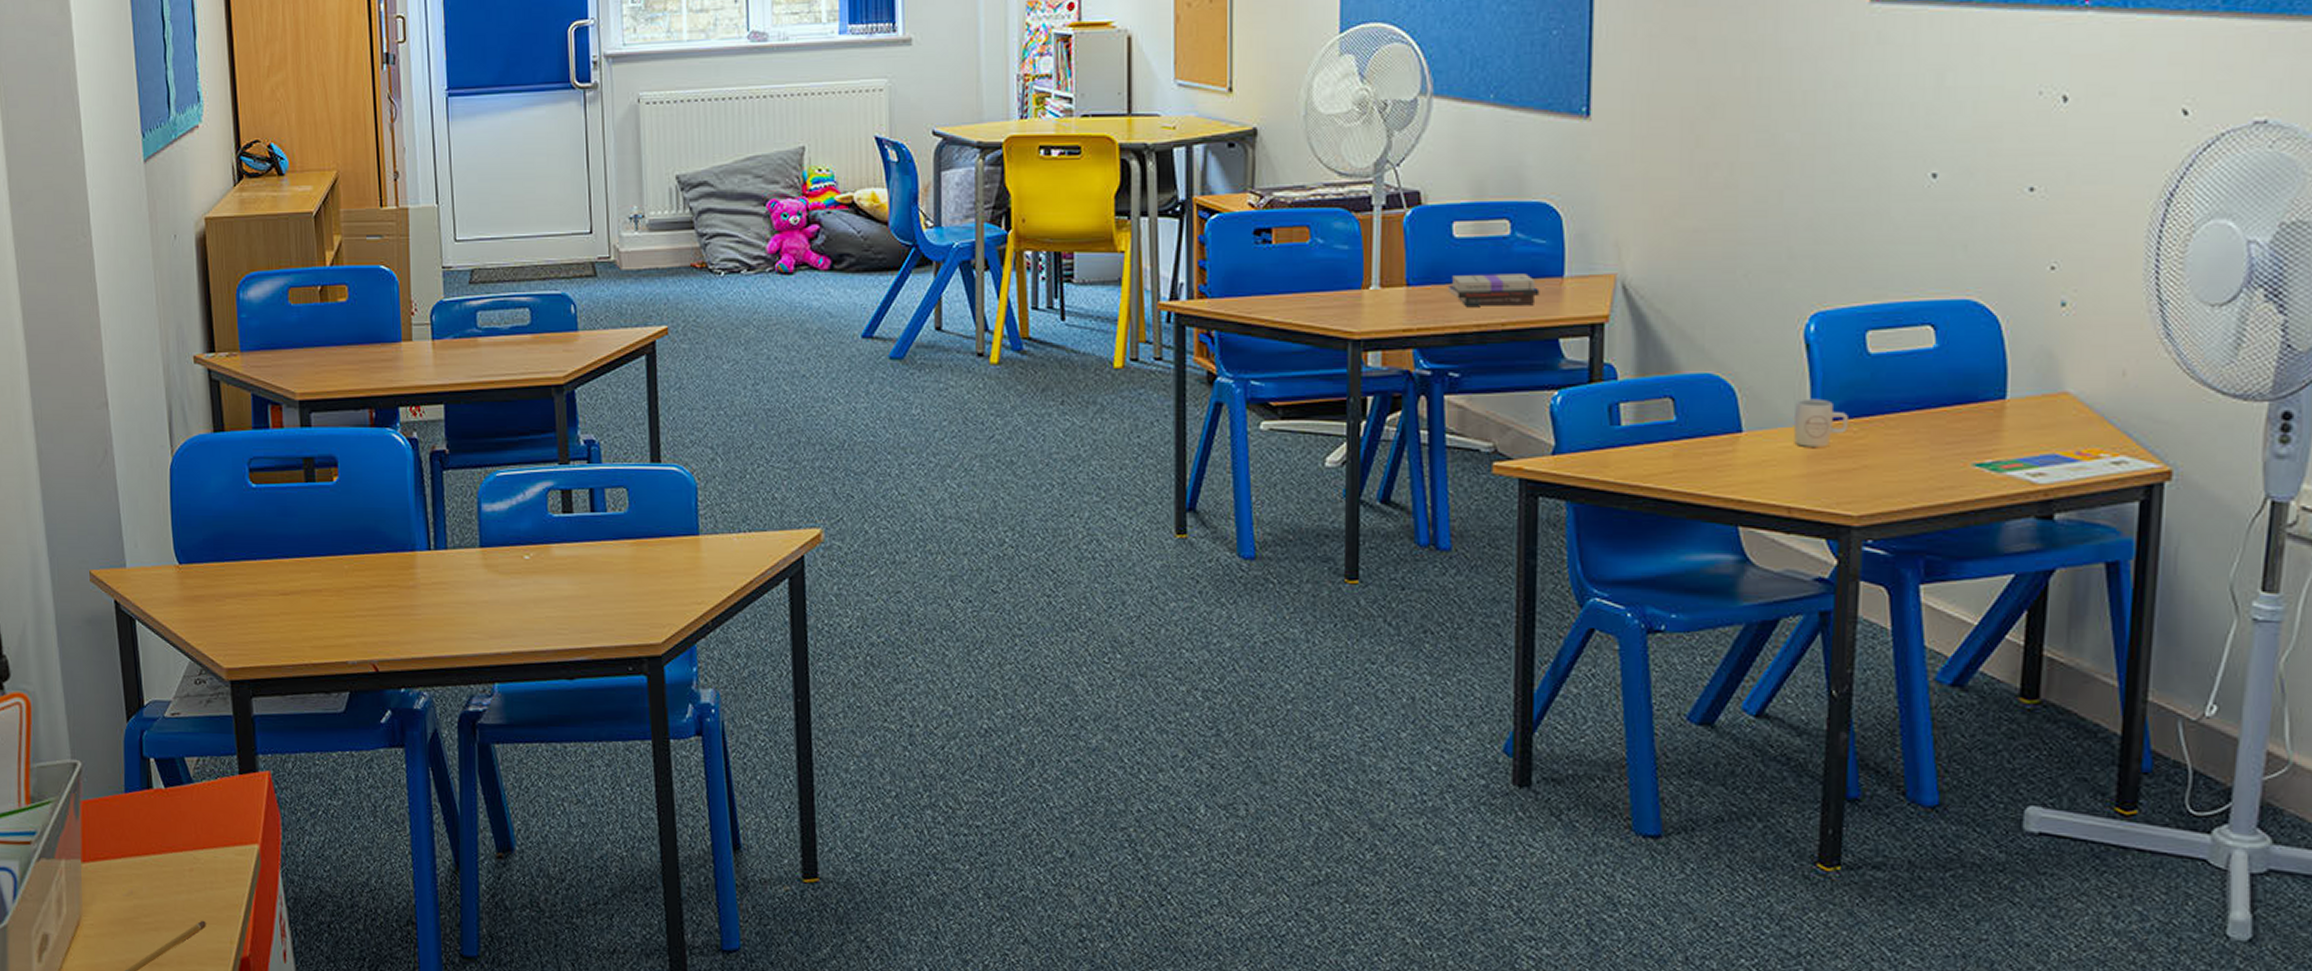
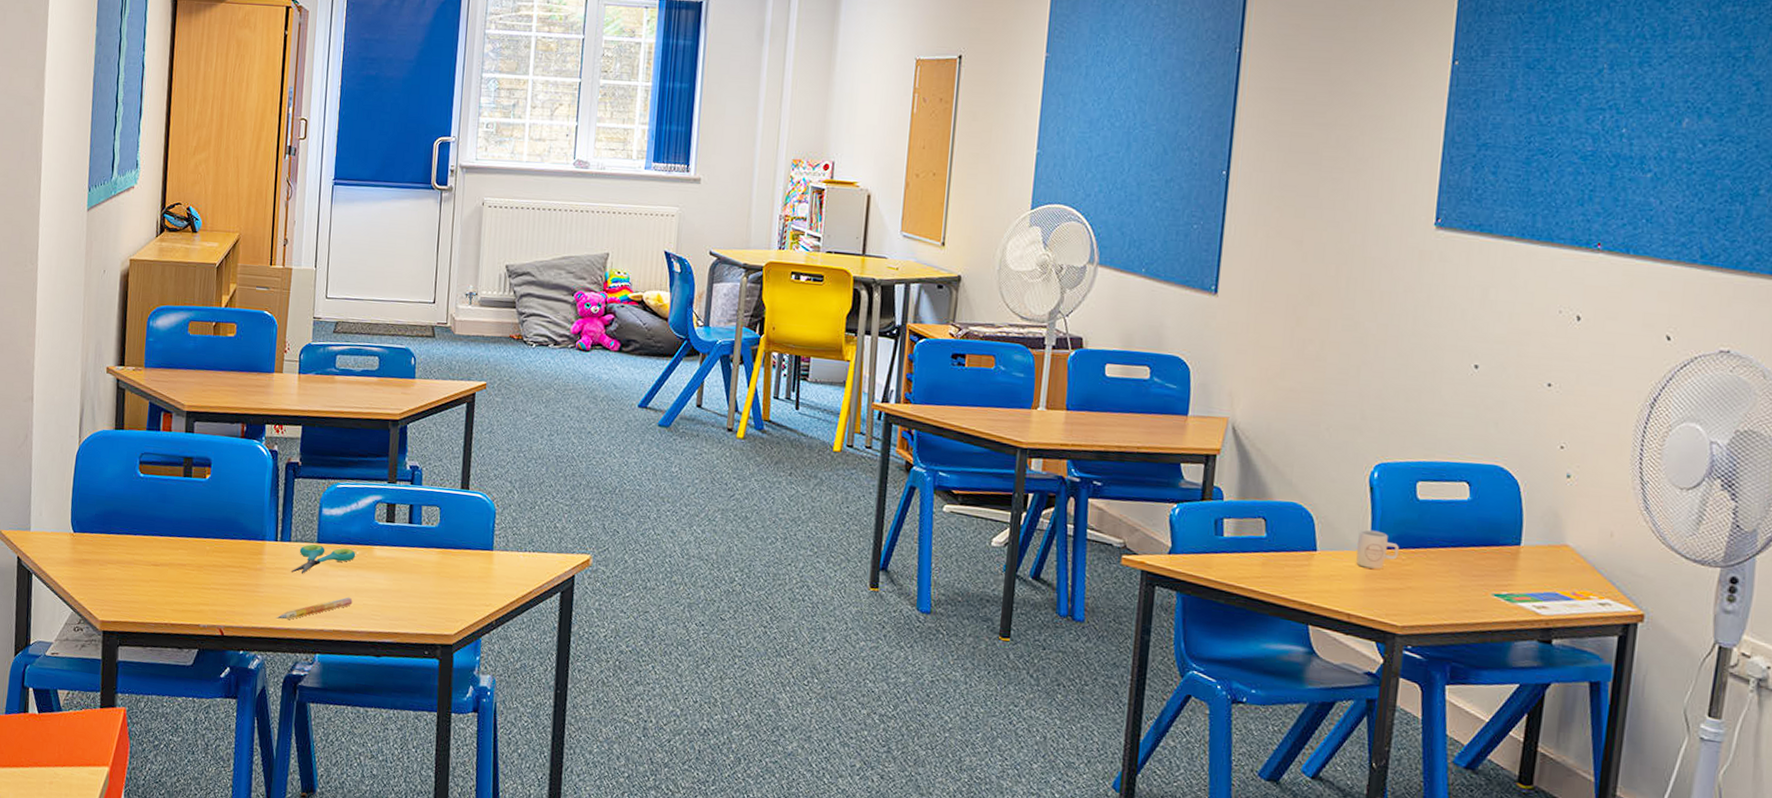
pencil: none [439,610,532,646] -> present [275,597,353,620]
scissors: none [451,548,530,587] -> present [290,543,356,574]
books: present [1447,273,1540,306] -> none [1097,406,1169,434]

